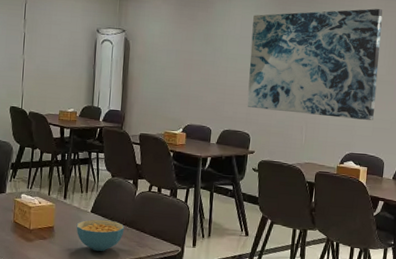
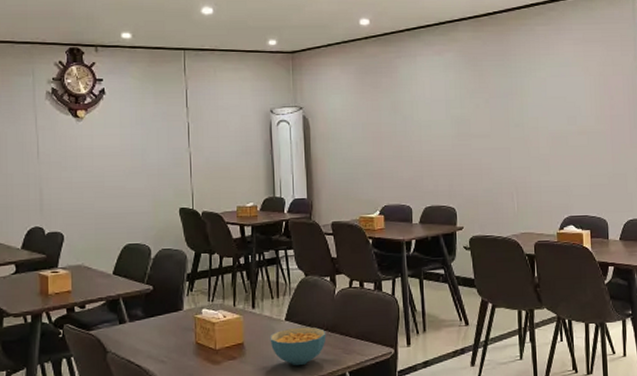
wall art: present [247,8,383,121] -> none [443,55,589,179]

